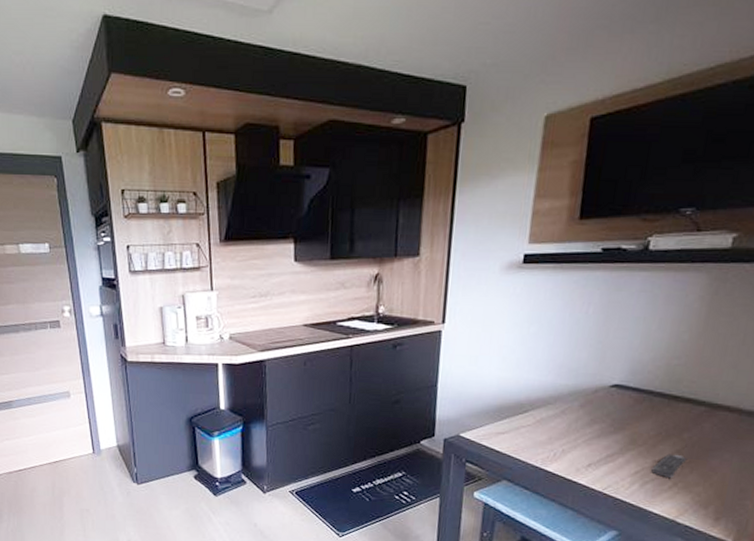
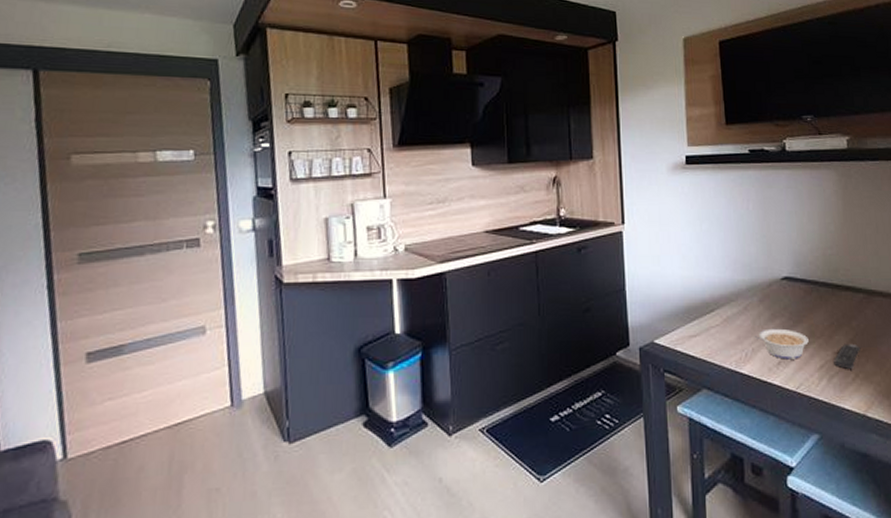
legume: none [567,432,628,464] -> present [754,328,809,360]

